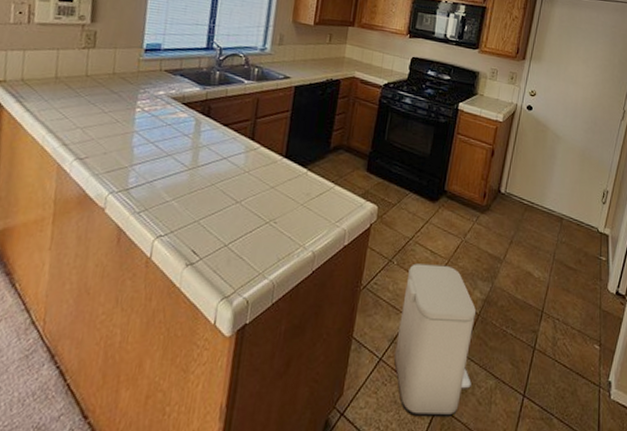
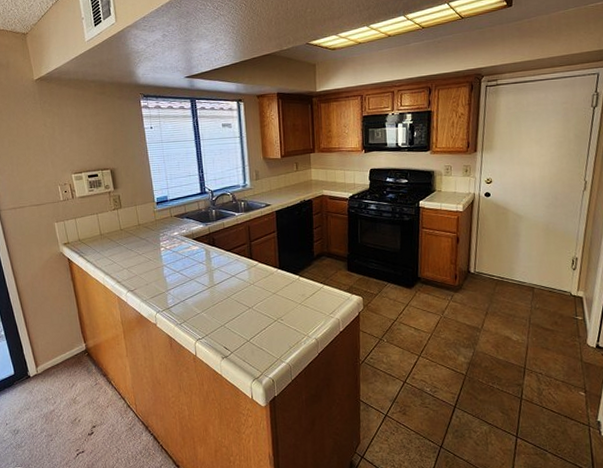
pedal bin: present [394,263,477,418] -> none [397,338,468,457]

